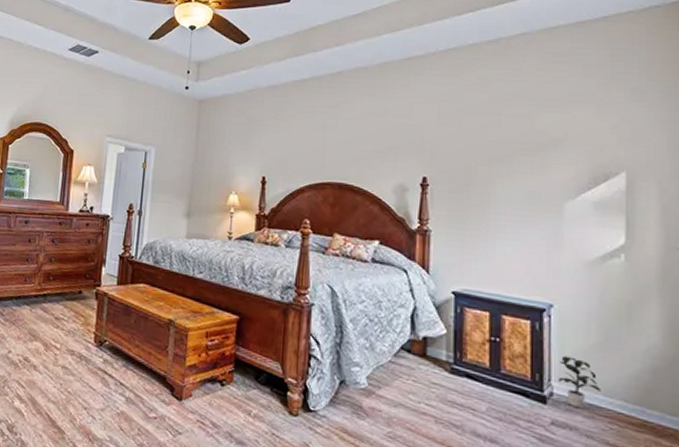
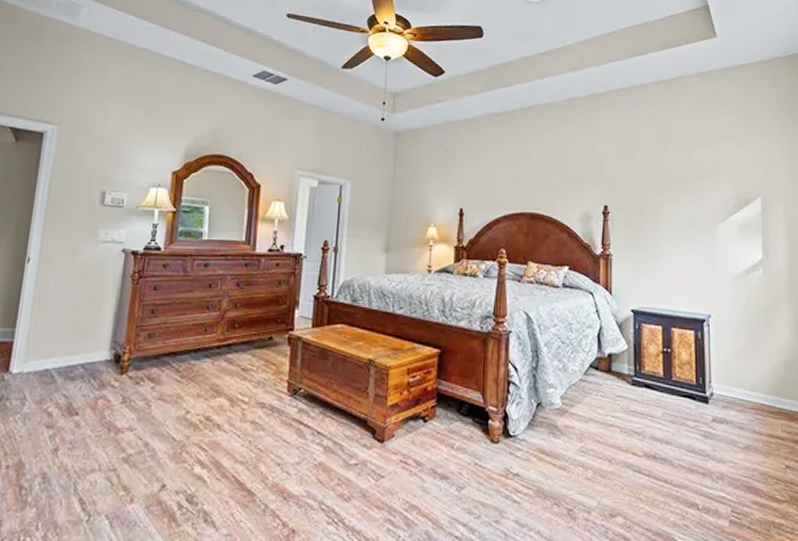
potted plant: present [559,356,600,409] -> none [717,359,748,405]

